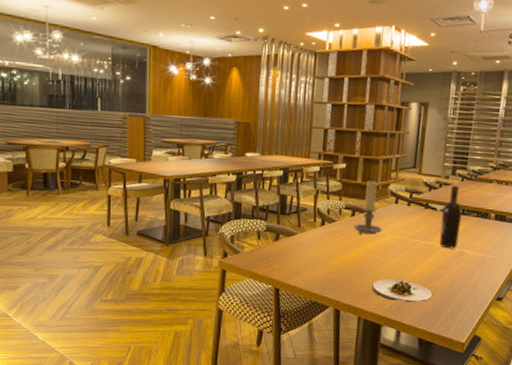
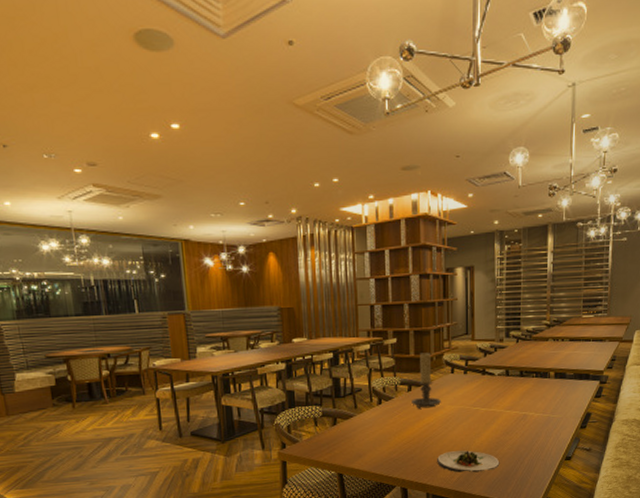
wine bottle: present [439,185,462,249] -> none [500,347,520,413]

